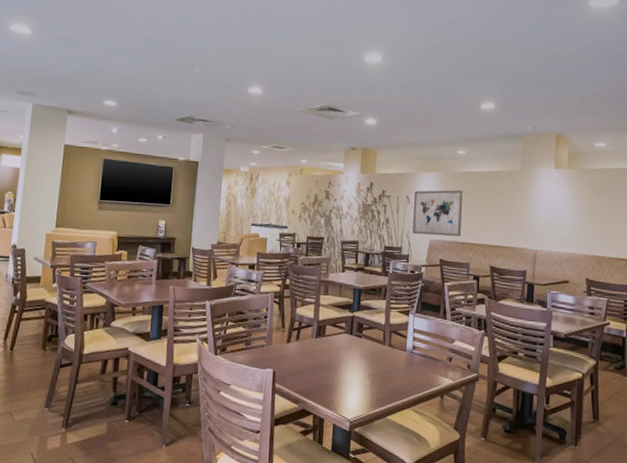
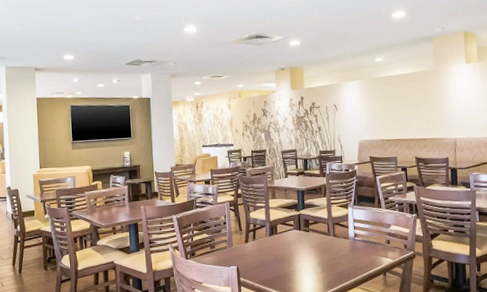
wall art: present [413,190,463,237] -> none [341,94,386,138]

